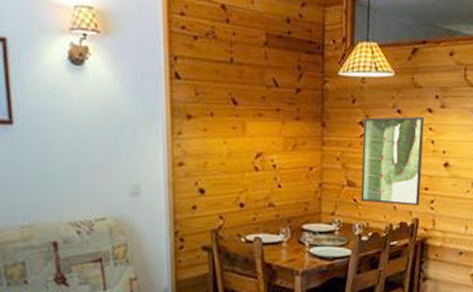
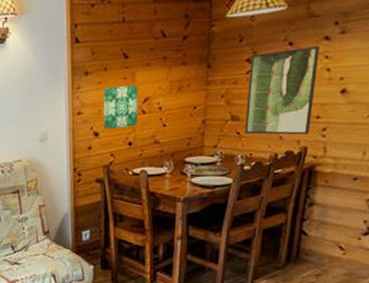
wall art: none [210,135,250,186] -> present [103,85,138,129]

